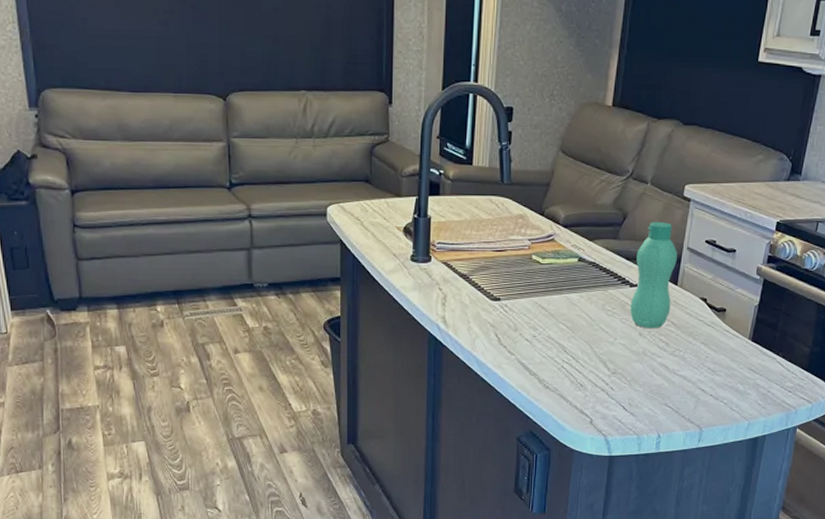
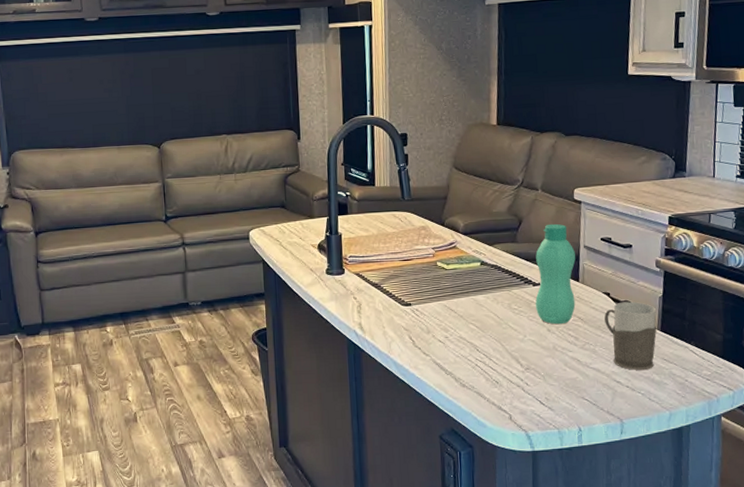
mug: none [698,309,751,379] -> present [604,301,657,370]

